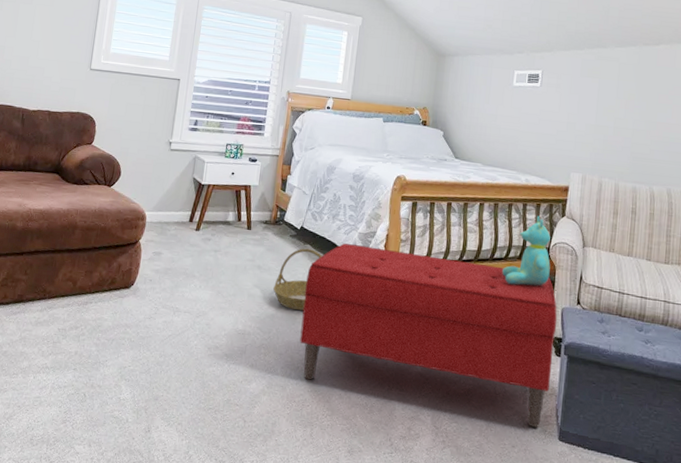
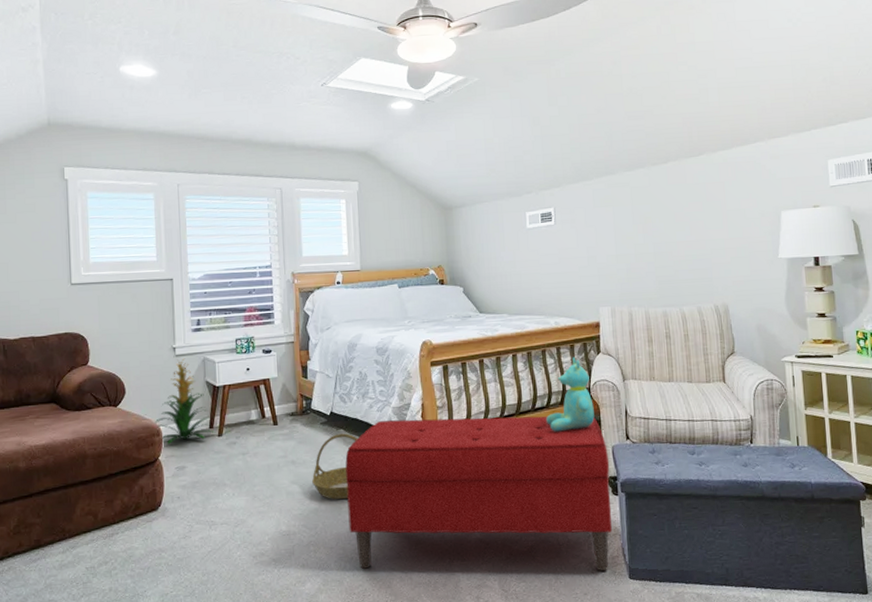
indoor plant: none [141,153,194,230] -> present [154,358,216,445]

